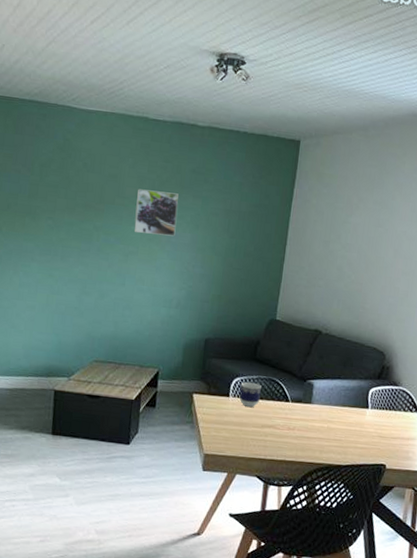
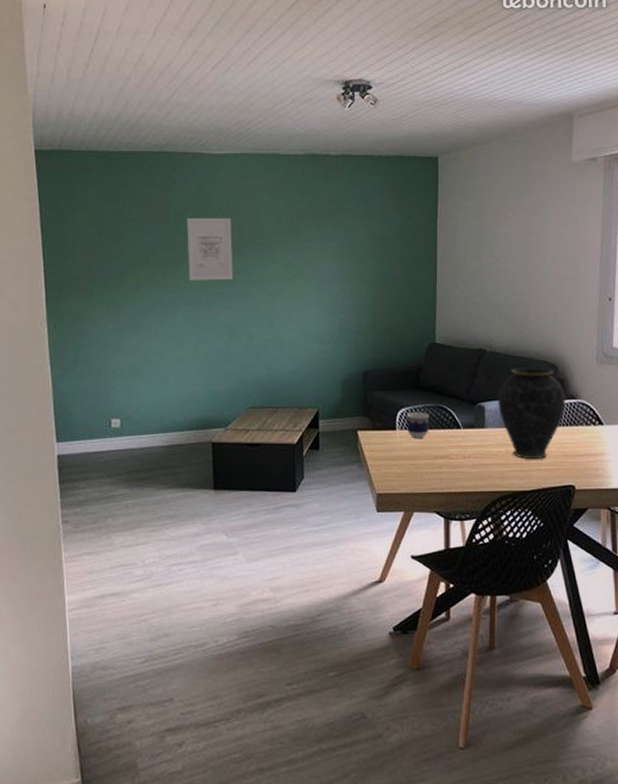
wall art: none [47,169,95,236] -> present [187,217,233,281]
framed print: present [134,189,179,236] -> none [277,226,320,270]
vase: none [326,351,389,438] -> present [497,367,566,460]

